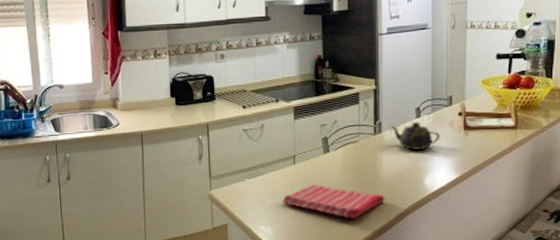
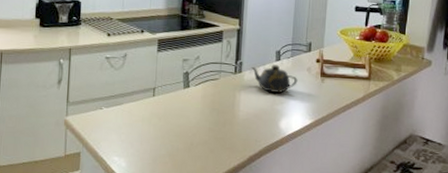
dish towel: present [282,184,385,220] -> none [139,118,240,157]

